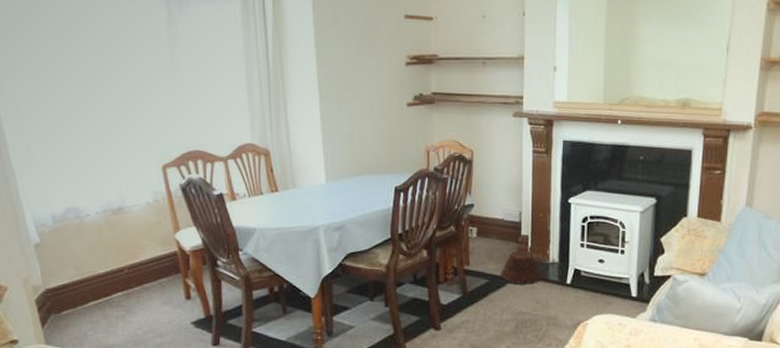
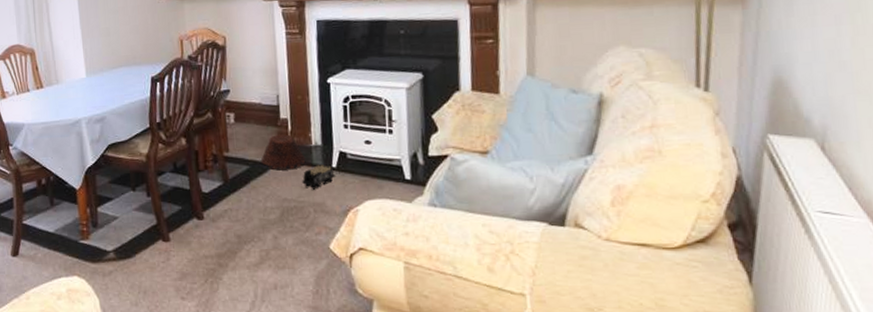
toy train: none [537,281,570,304] -> present [301,165,336,190]

